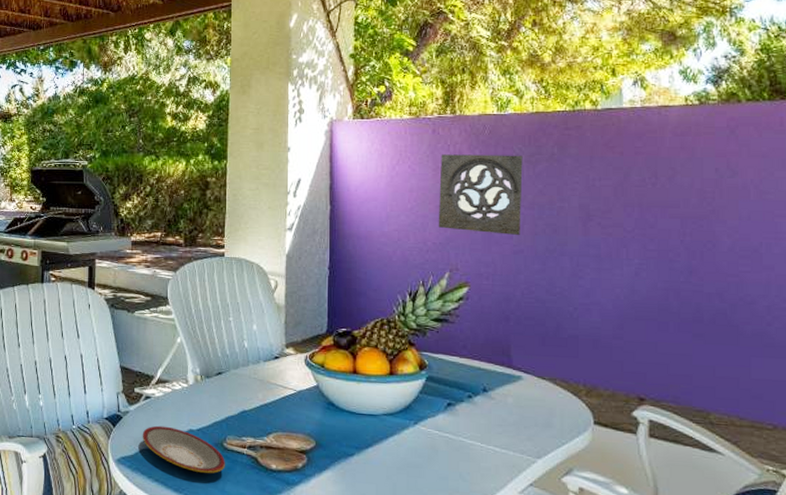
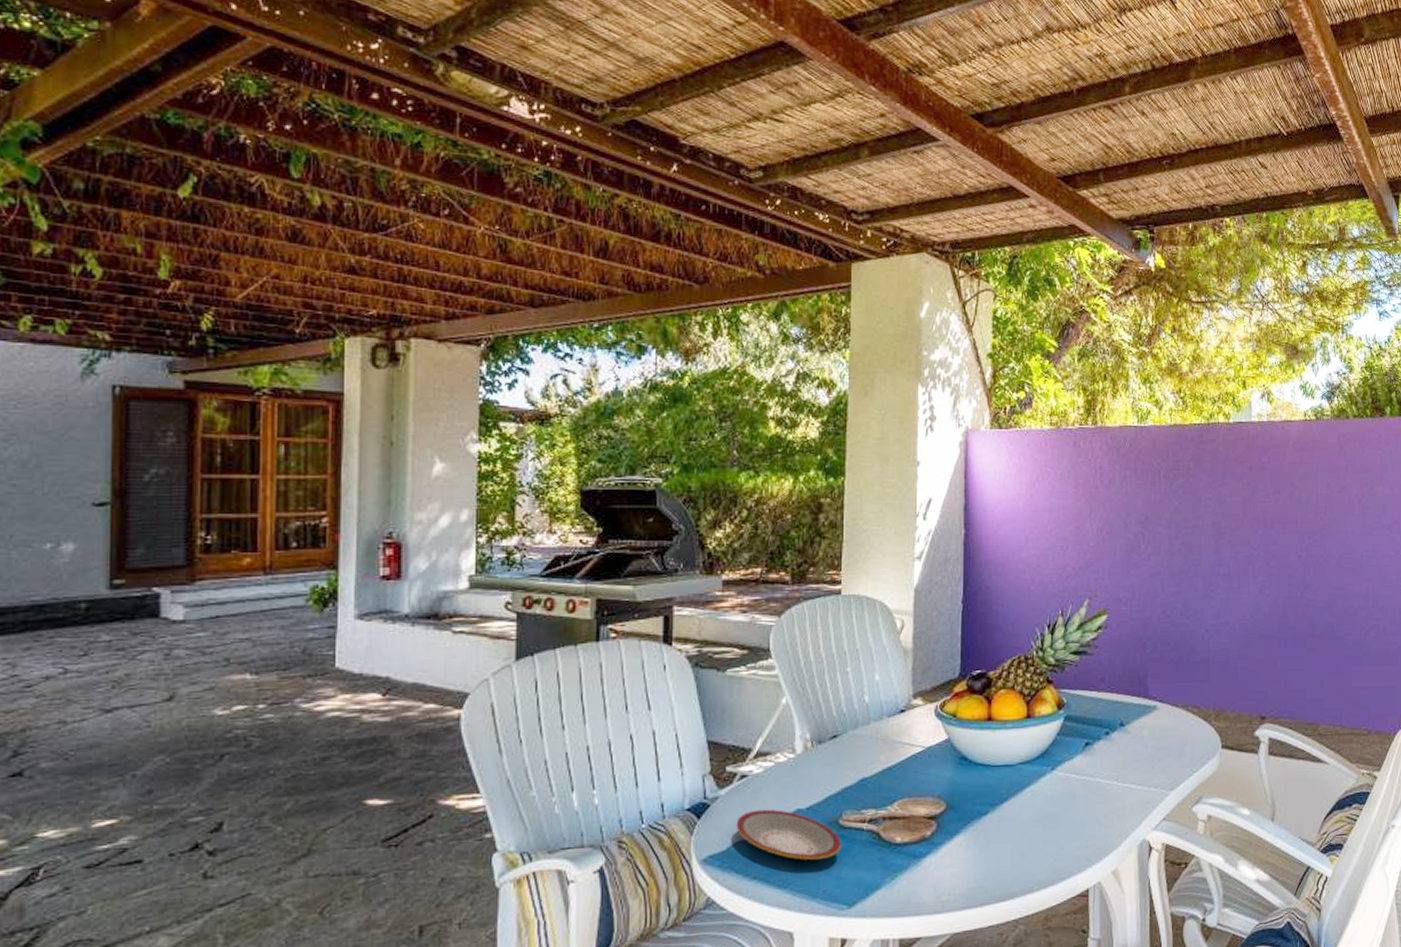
wall ornament: present [438,154,523,236] -> none [1078,469,1161,557]

